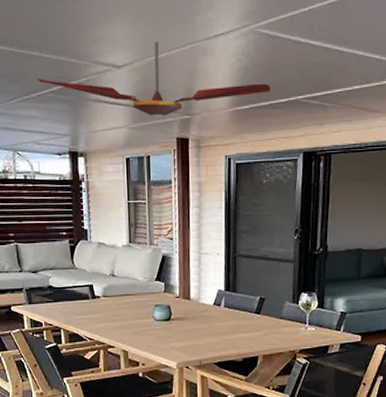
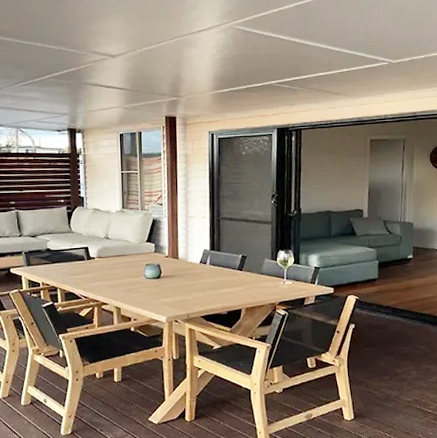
ceiling fan: present [36,41,270,117] -> none [39,35,247,99]

